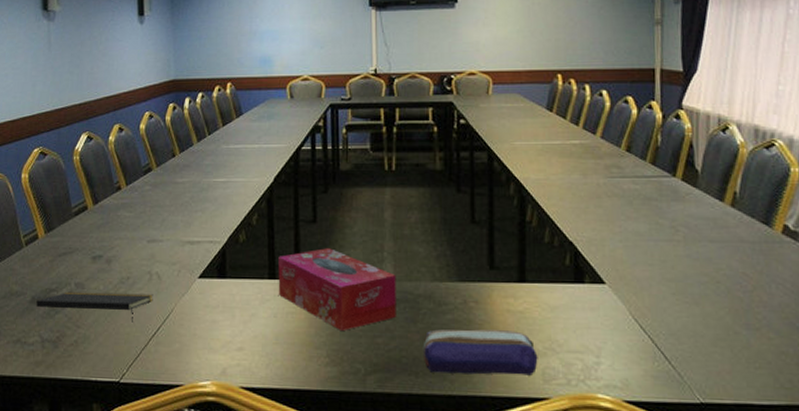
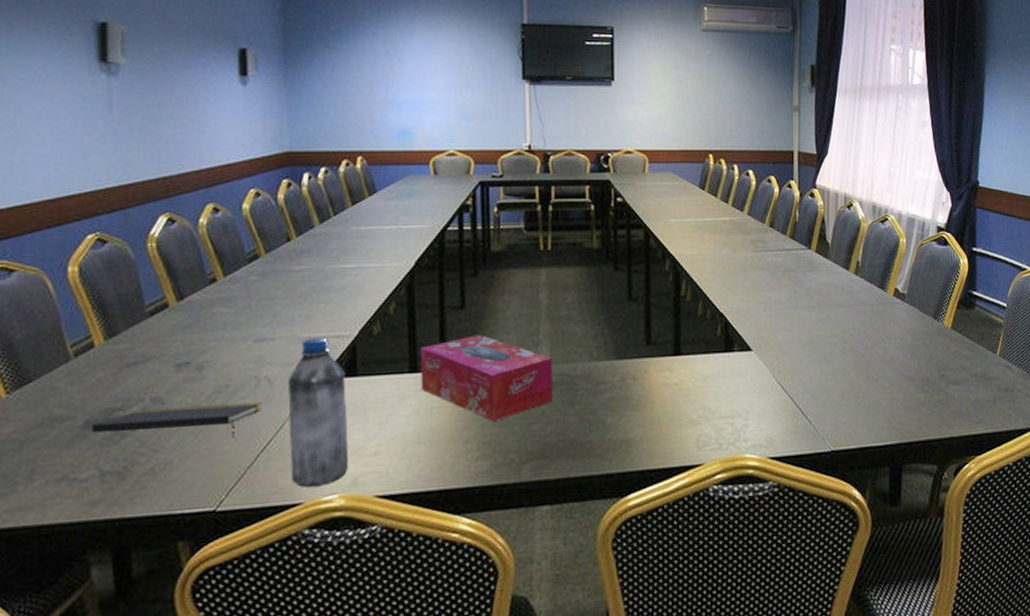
water bottle: none [172,241,220,372] -> present [287,337,349,487]
pencil case: present [423,329,538,376] -> none [580,403,692,454]

